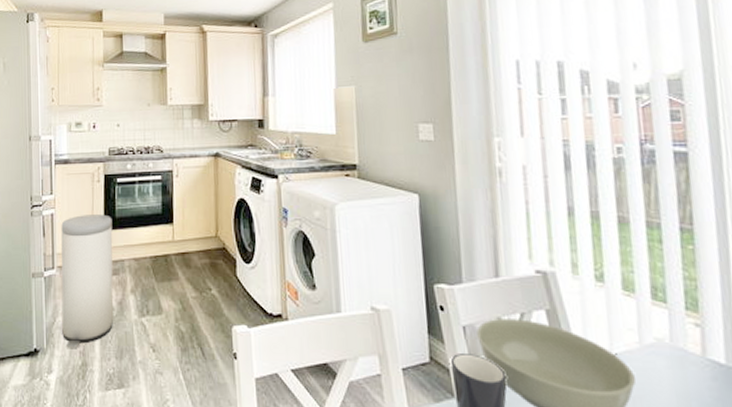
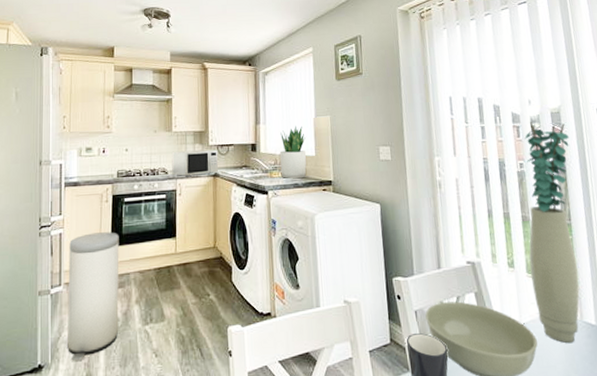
microwave: none [167,125,220,155] -> present [171,149,219,176]
planter: none [292,98,325,162] -> present [279,126,307,179]
vase: none [625,92,703,385] -> present [524,122,580,344]

